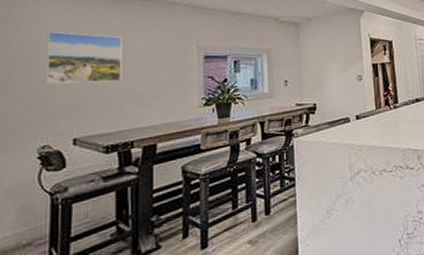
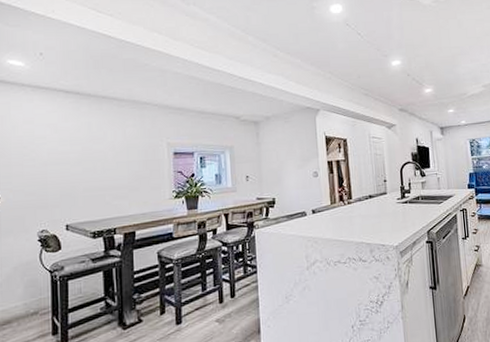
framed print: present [45,31,122,84] -> none [39,129,103,177]

